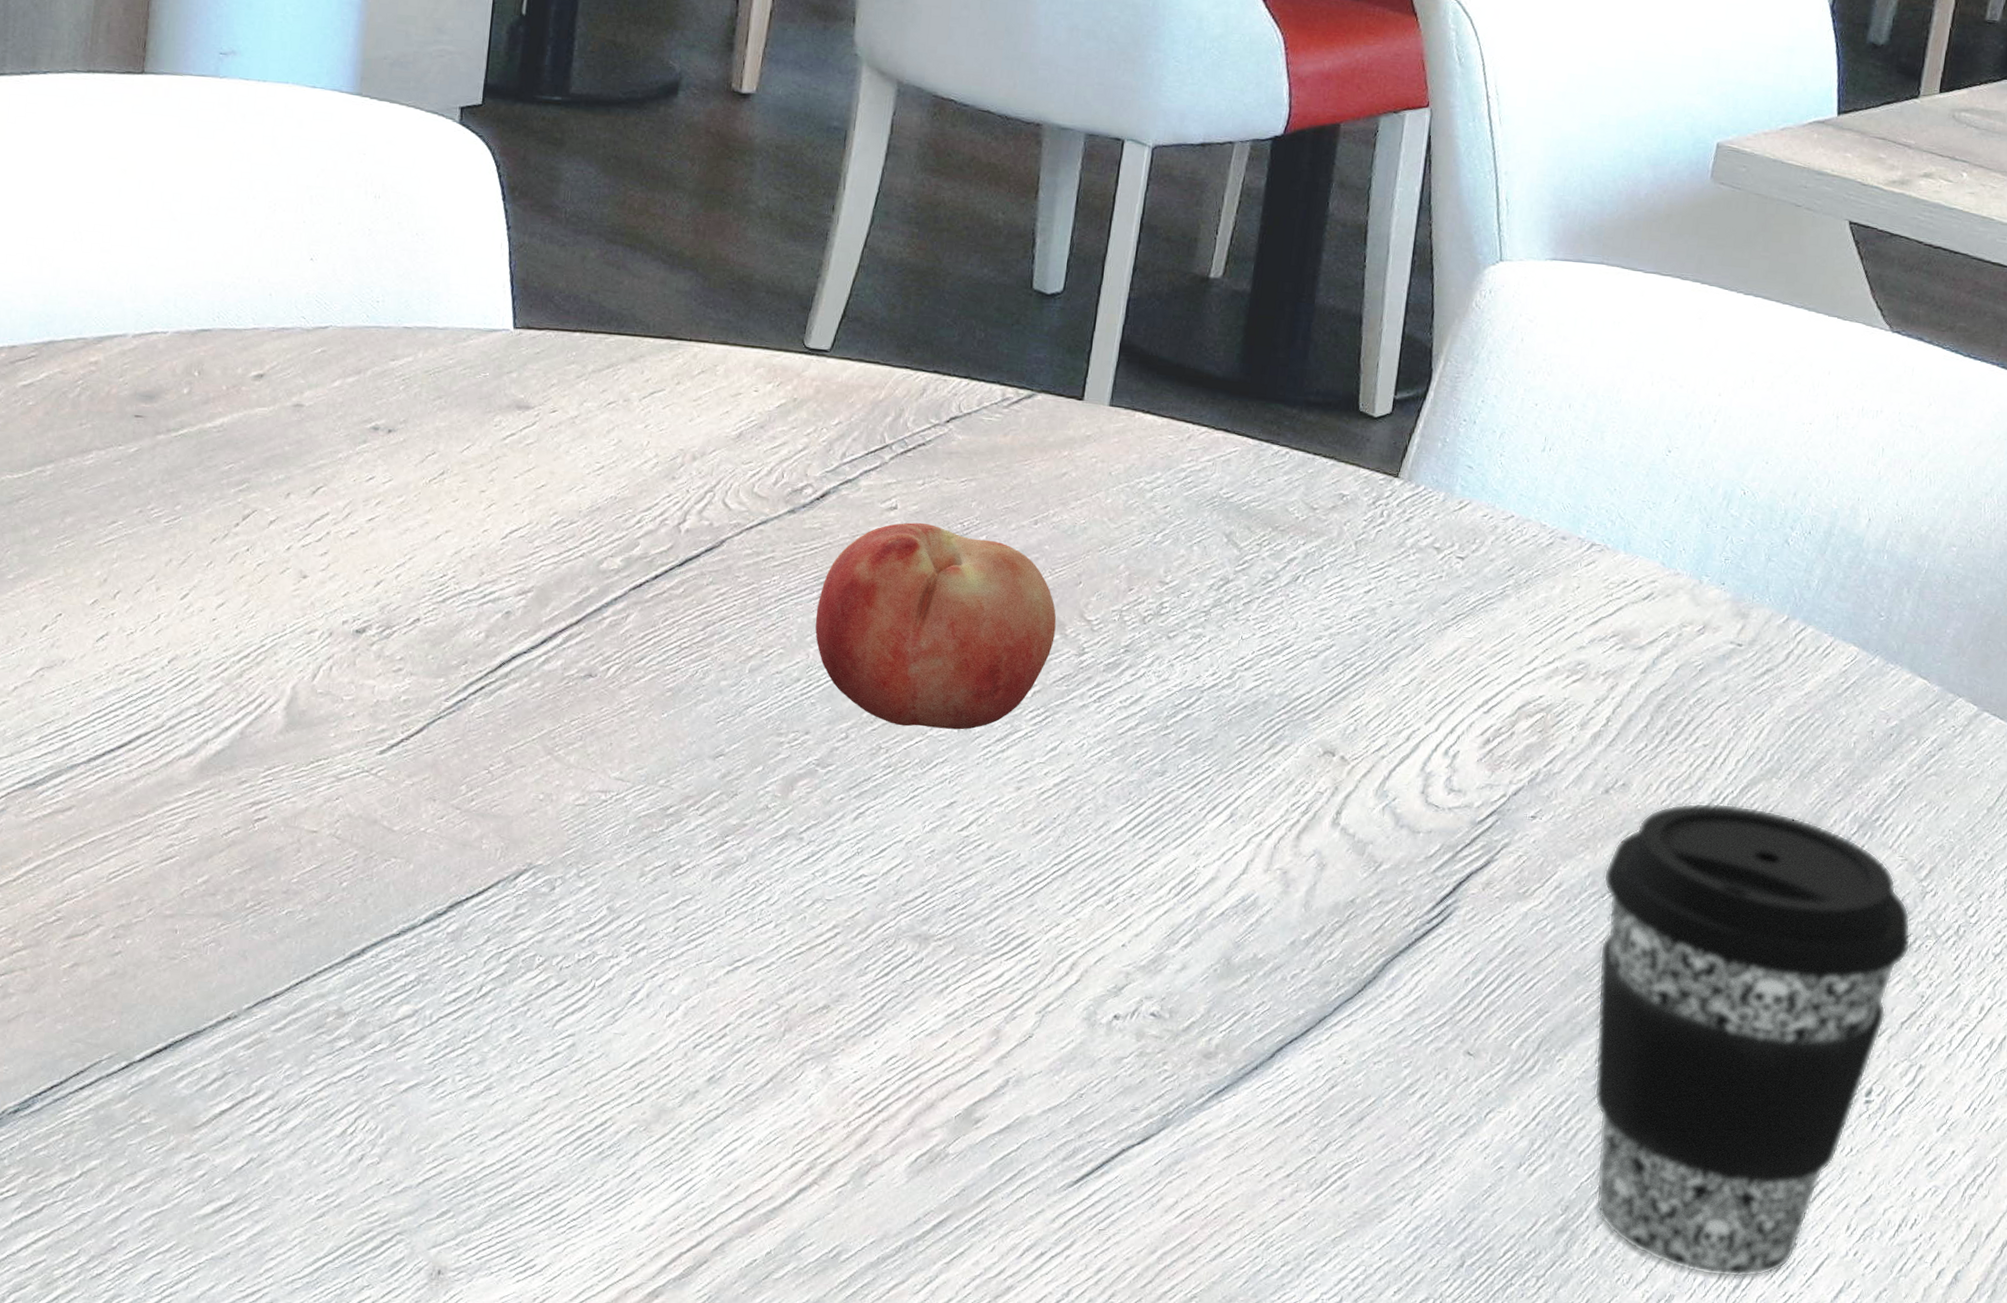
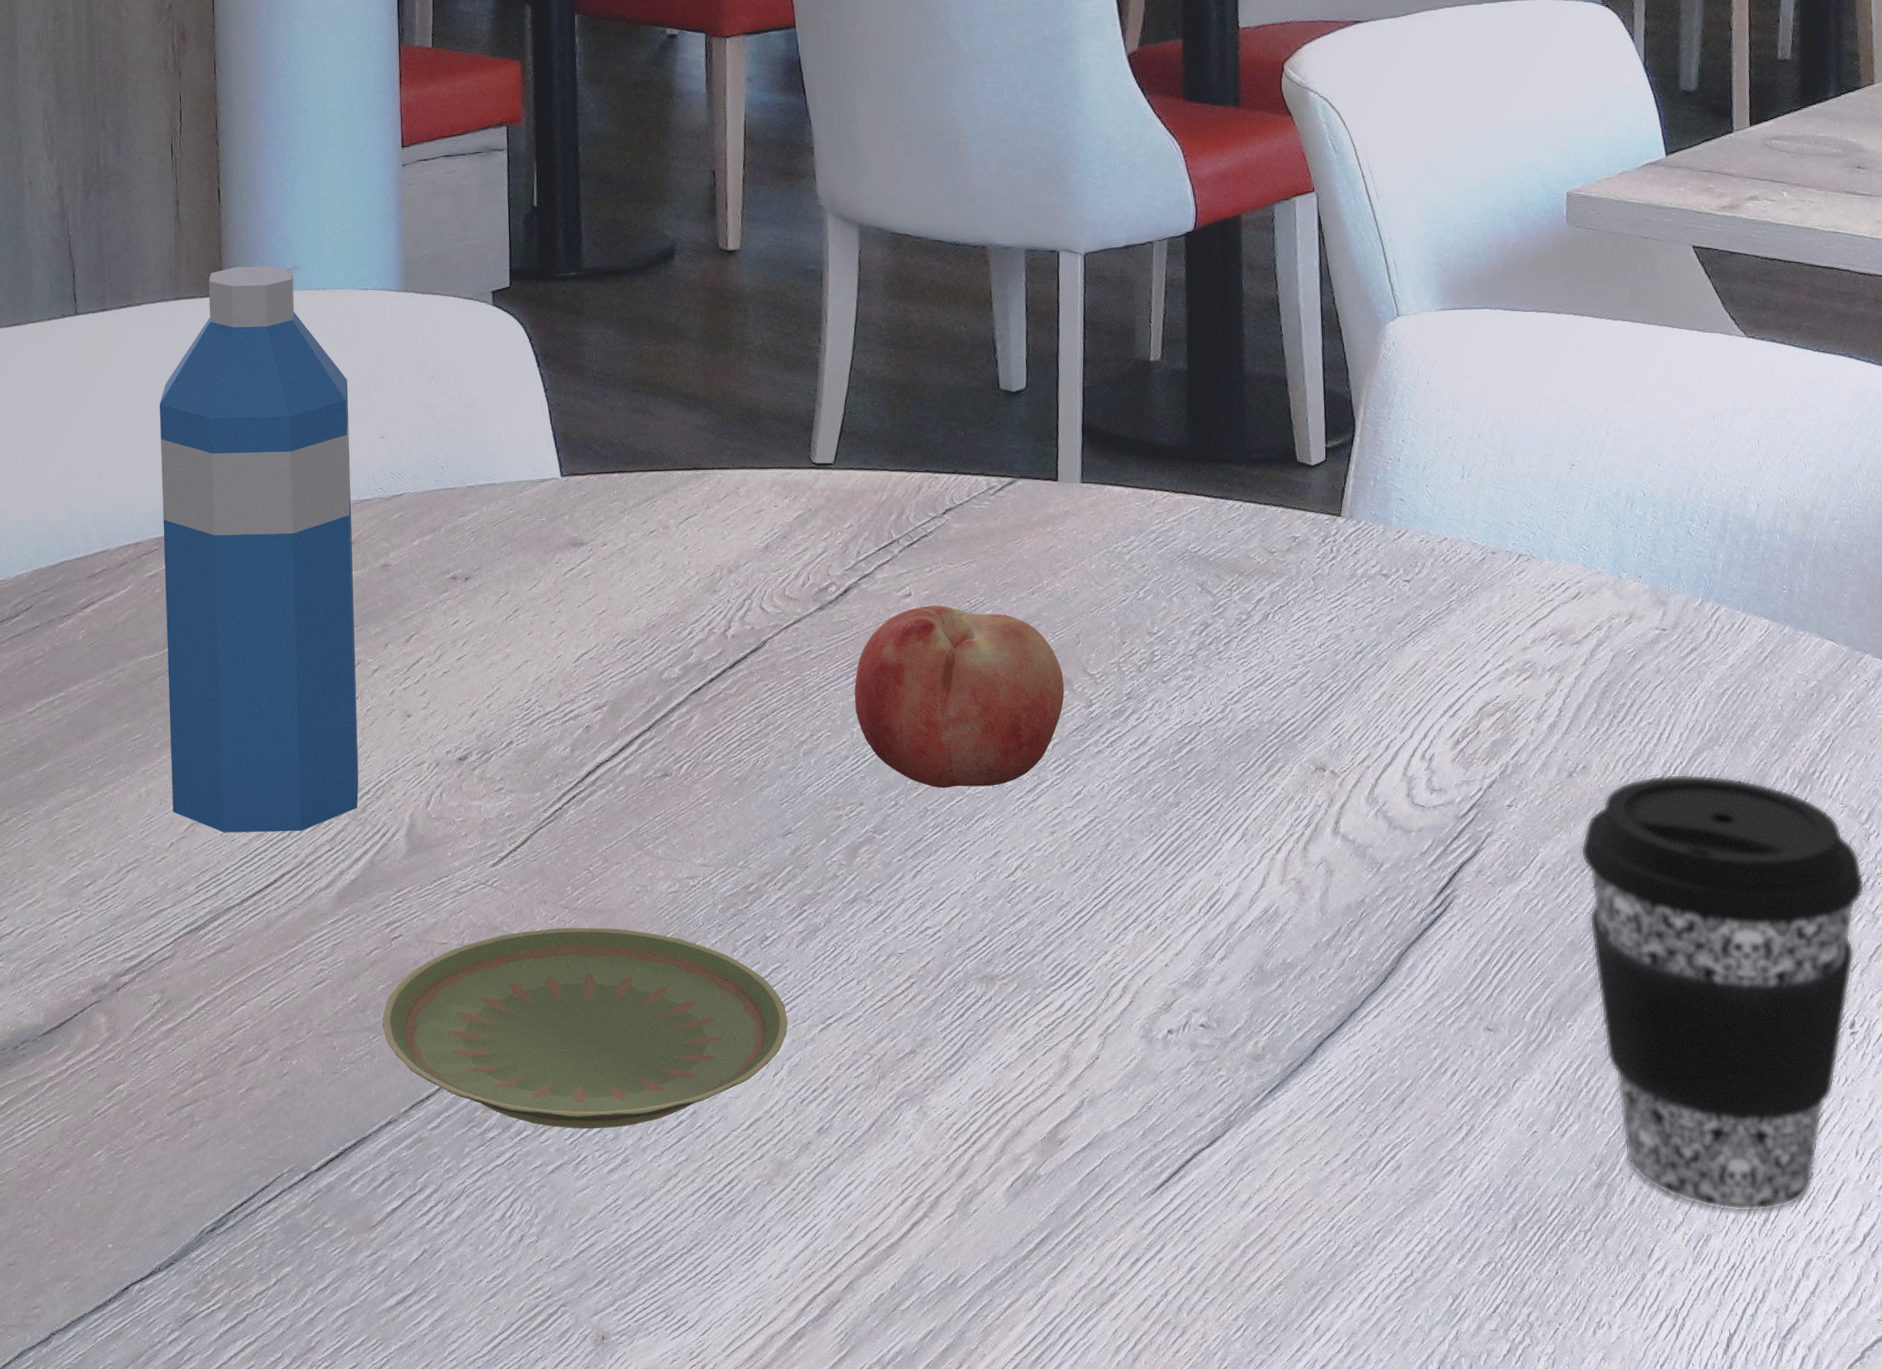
water bottle: none [20,42,280,691] -> present [160,265,359,833]
plate: none [232,828,692,1052] -> present [382,927,788,1129]

